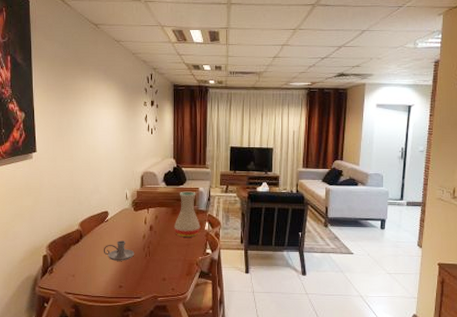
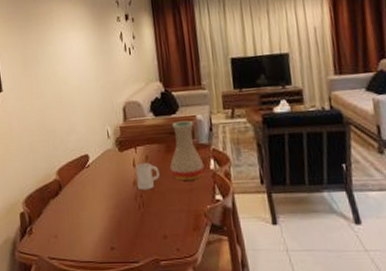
candle holder: present [103,241,135,261] -> none [87,190,126,216]
mug: none [147,221,165,243] -> present [136,163,160,191]

